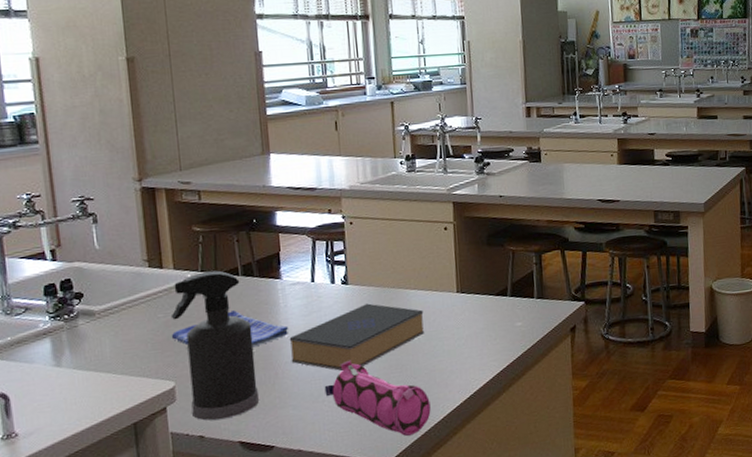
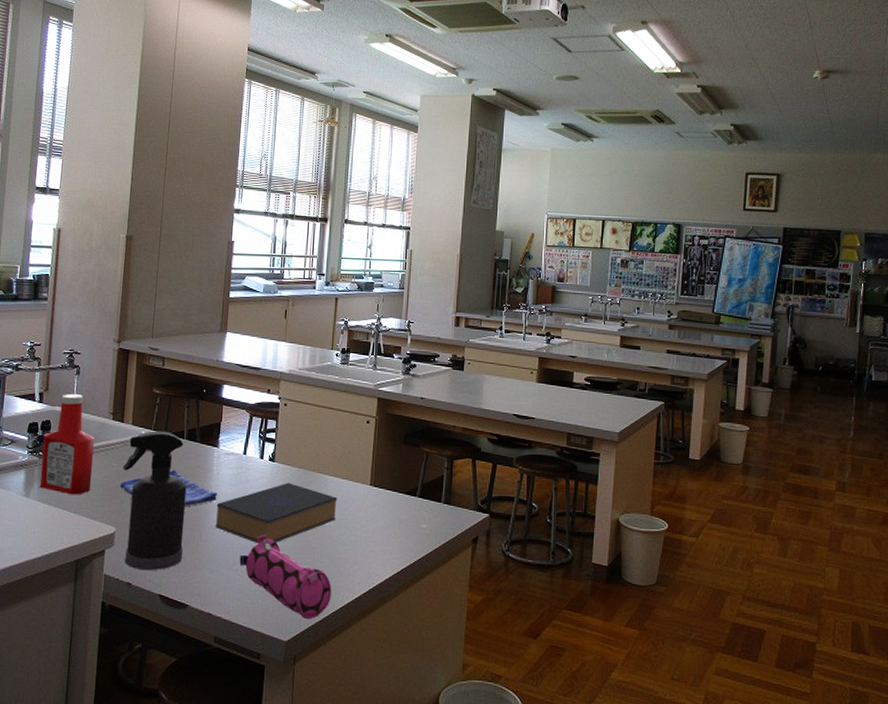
ketchup bottle: none [66,245,137,356] -> present [40,394,94,495]

